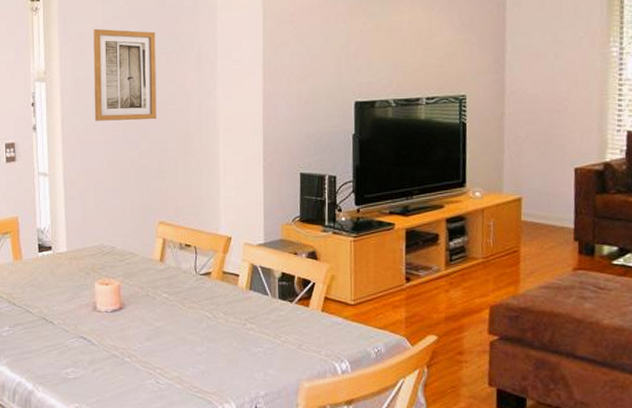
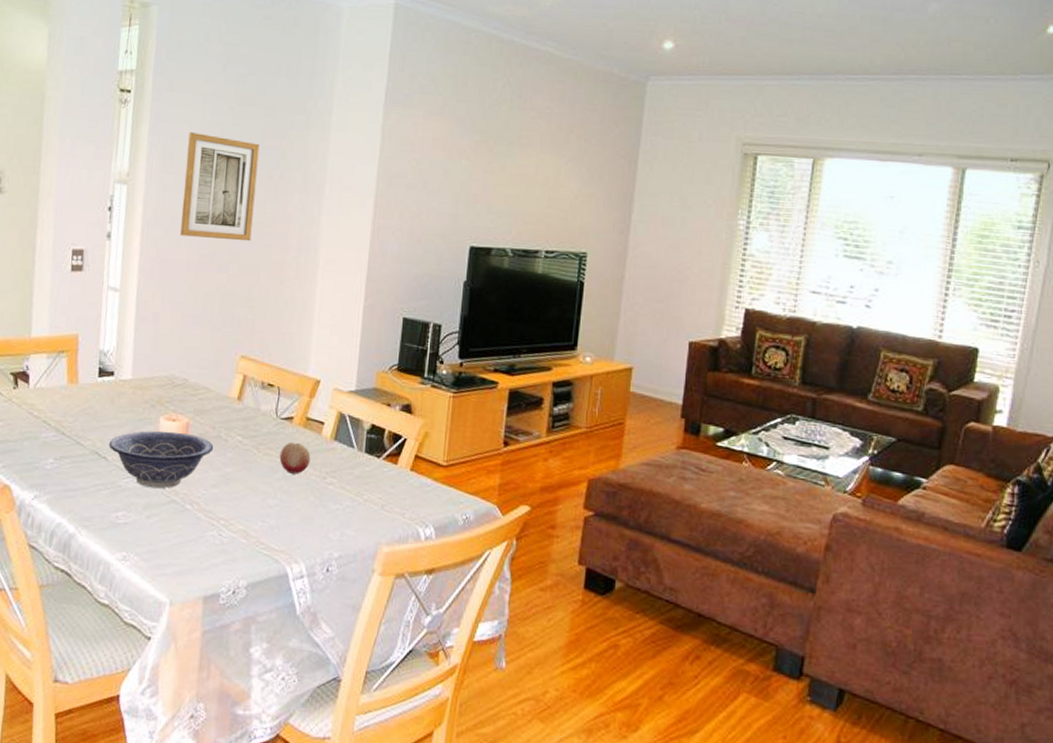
decorative bowl: none [53,294,144,346] -> present [108,431,214,489]
fruit: none [202,294,230,323] -> present [279,441,311,474]

